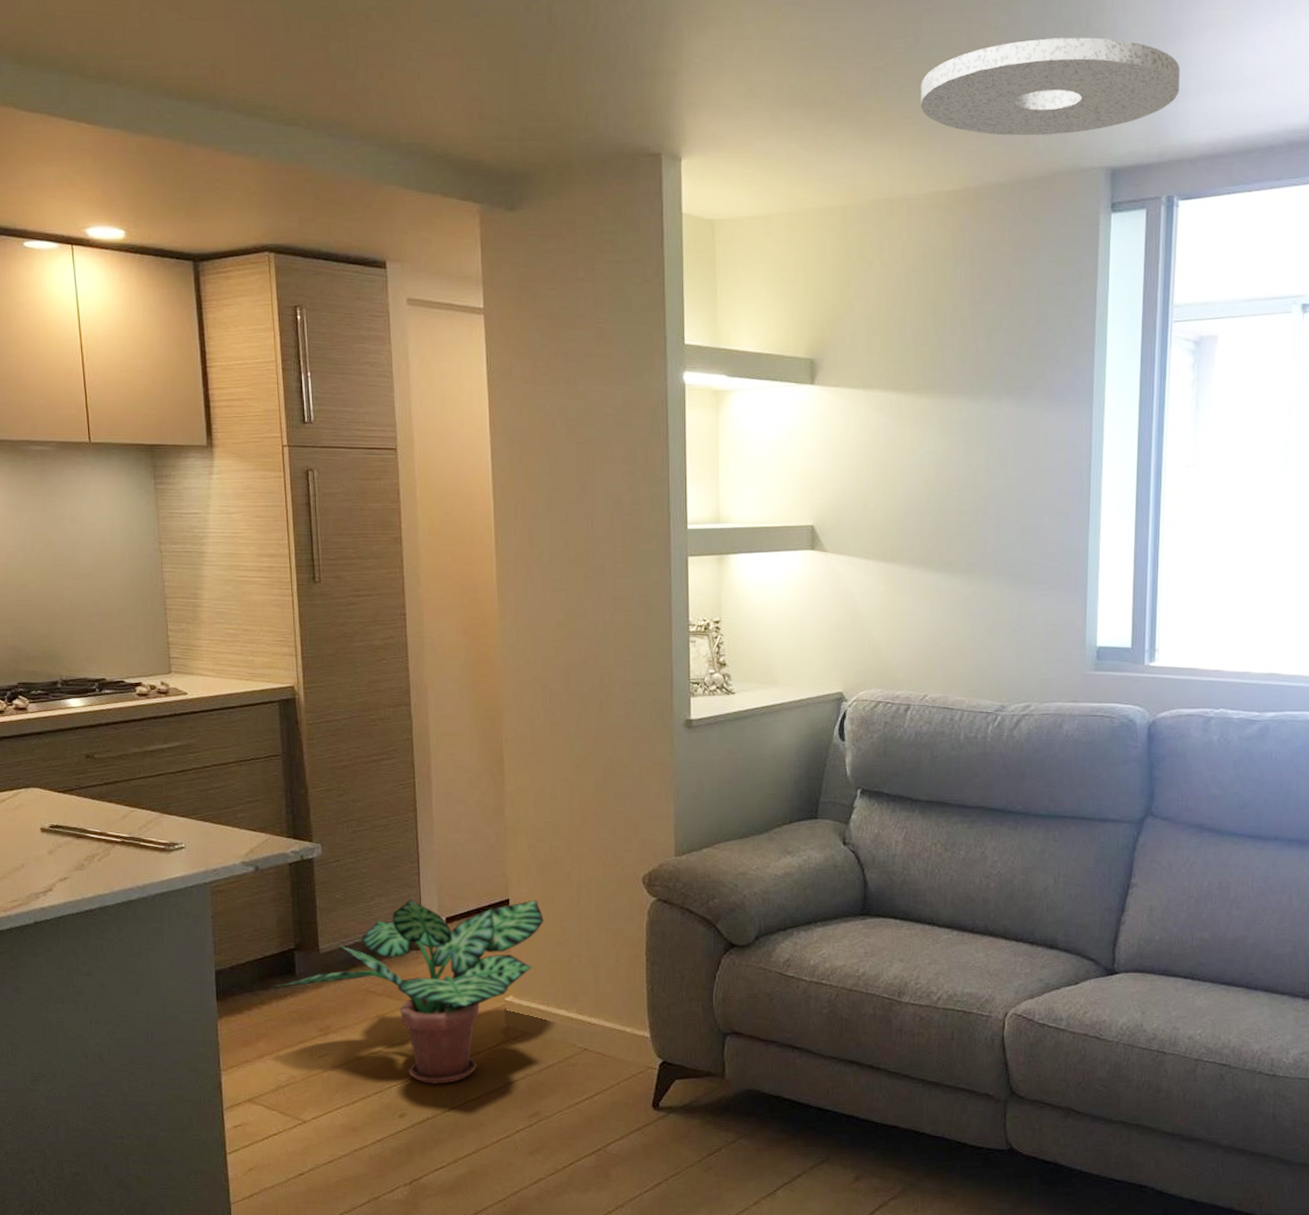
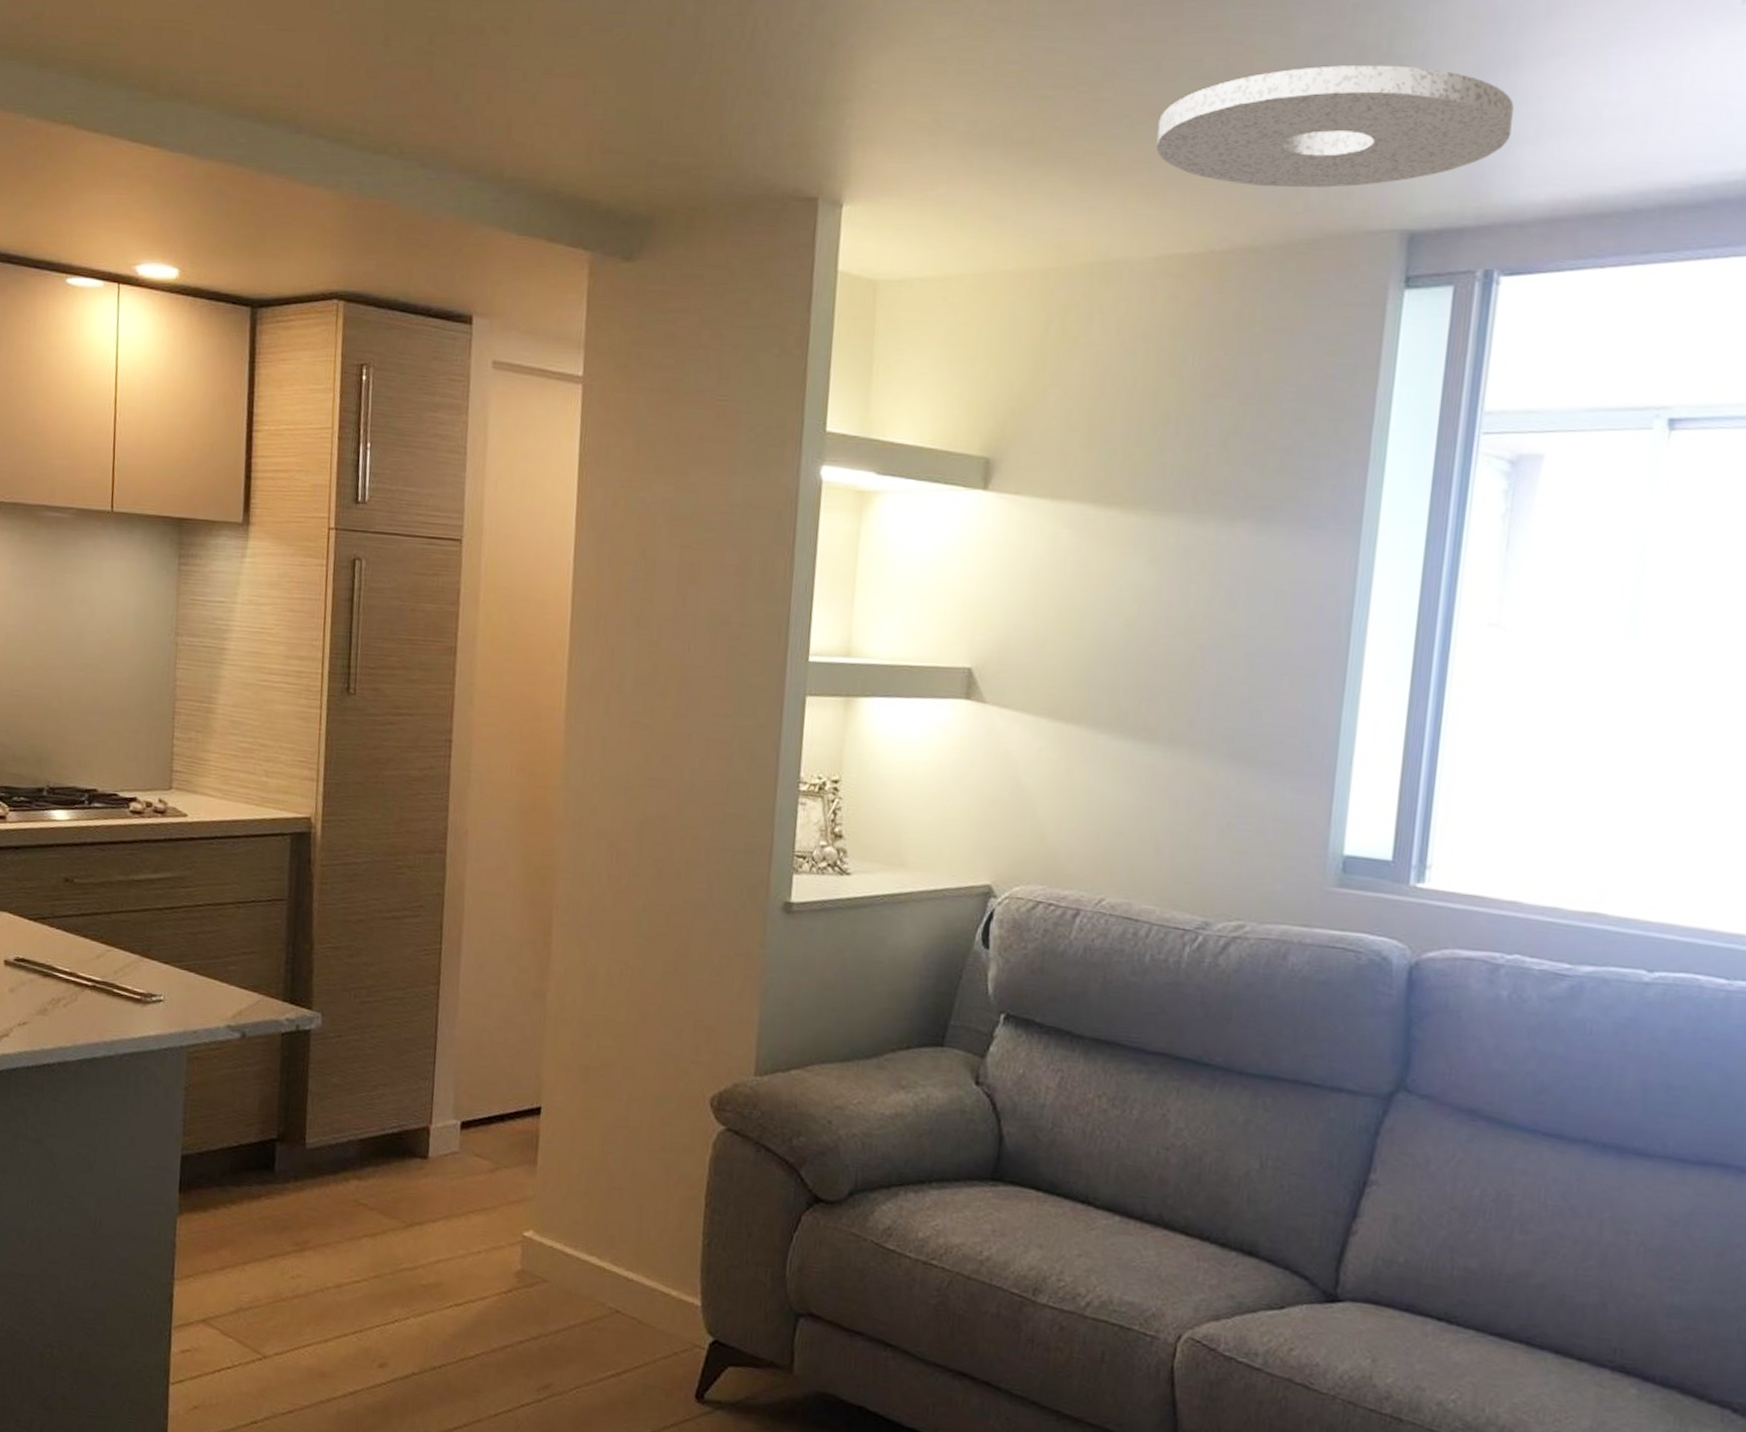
potted plant: present [273,899,544,1084] -> none [246,1093,582,1333]

